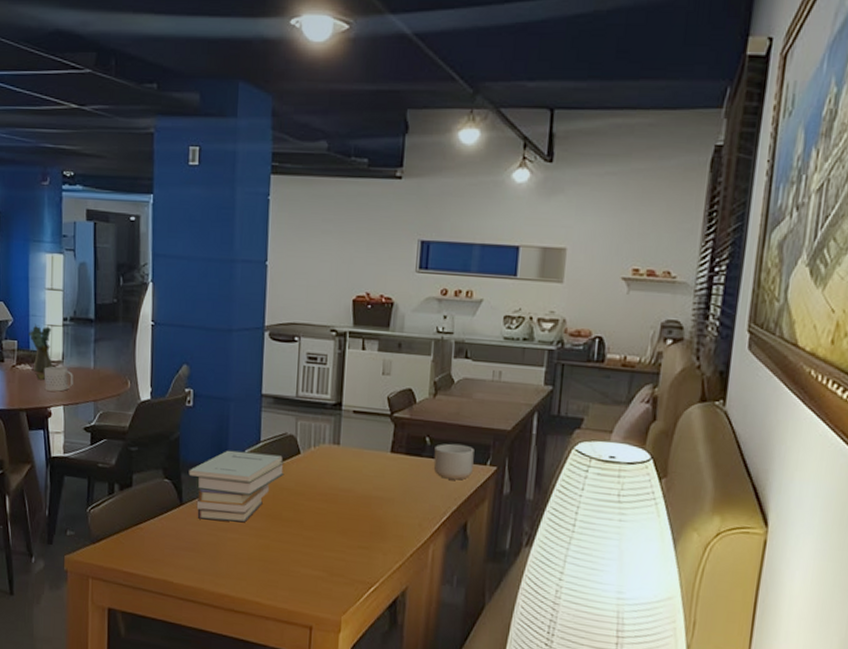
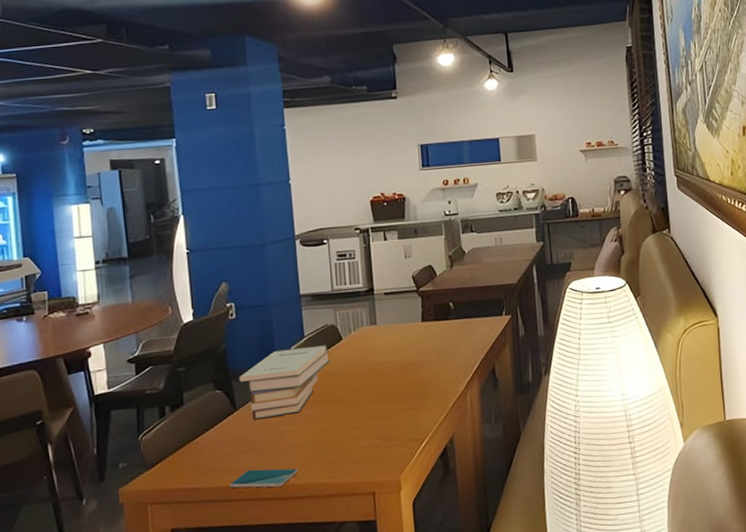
vase: present [29,323,54,380] -> none [59,271,89,323]
mug: present [44,366,73,392] -> none [79,306,112,334]
smartphone: none [167,569,236,595] -> present [229,468,298,489]
cup: present [433,443,475,480] -> none [458,302,492,334]

